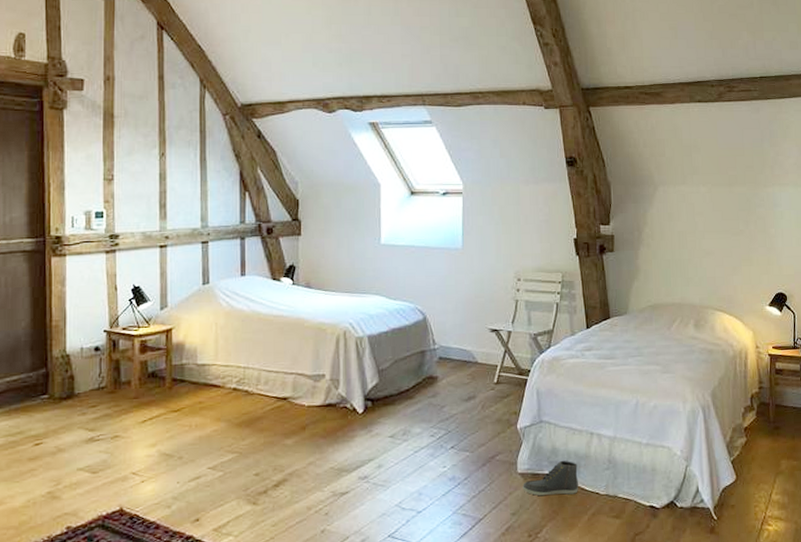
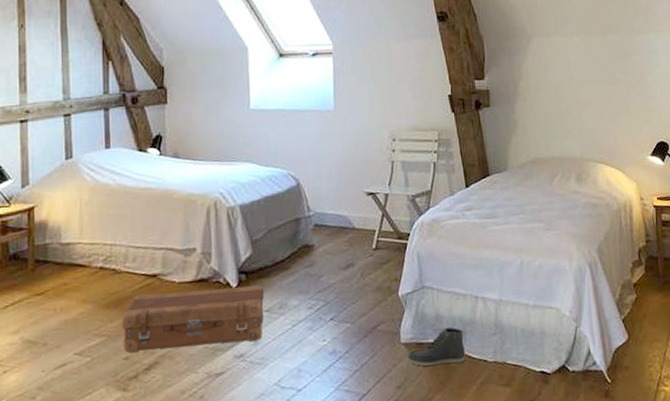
suitcase: none [253,412,389,469] -> present [121,285,265,352]

